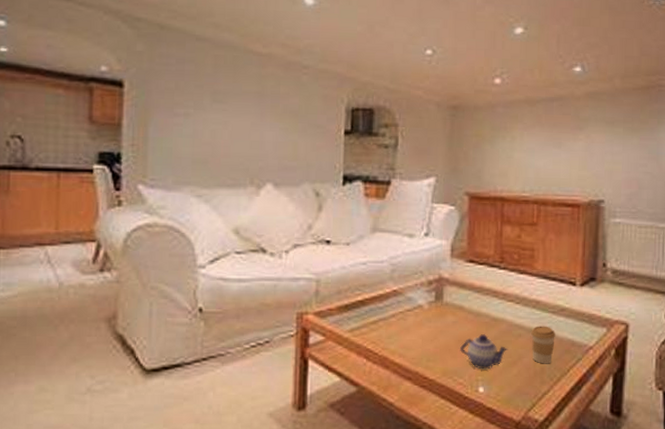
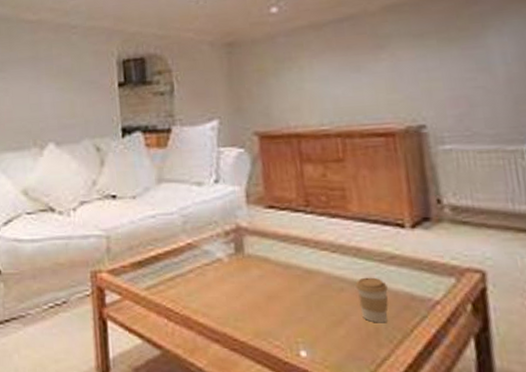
teapot: present [460,334,508,370] -> none [271,289,330,330]

